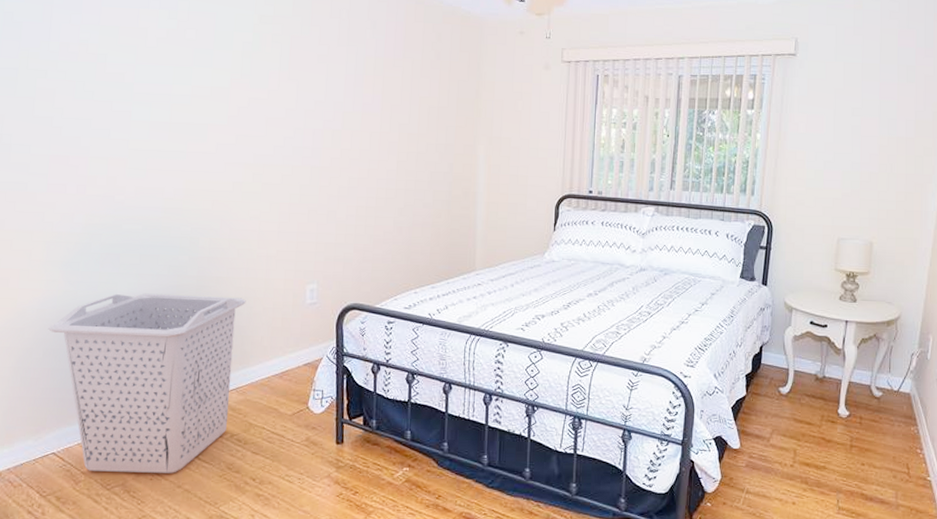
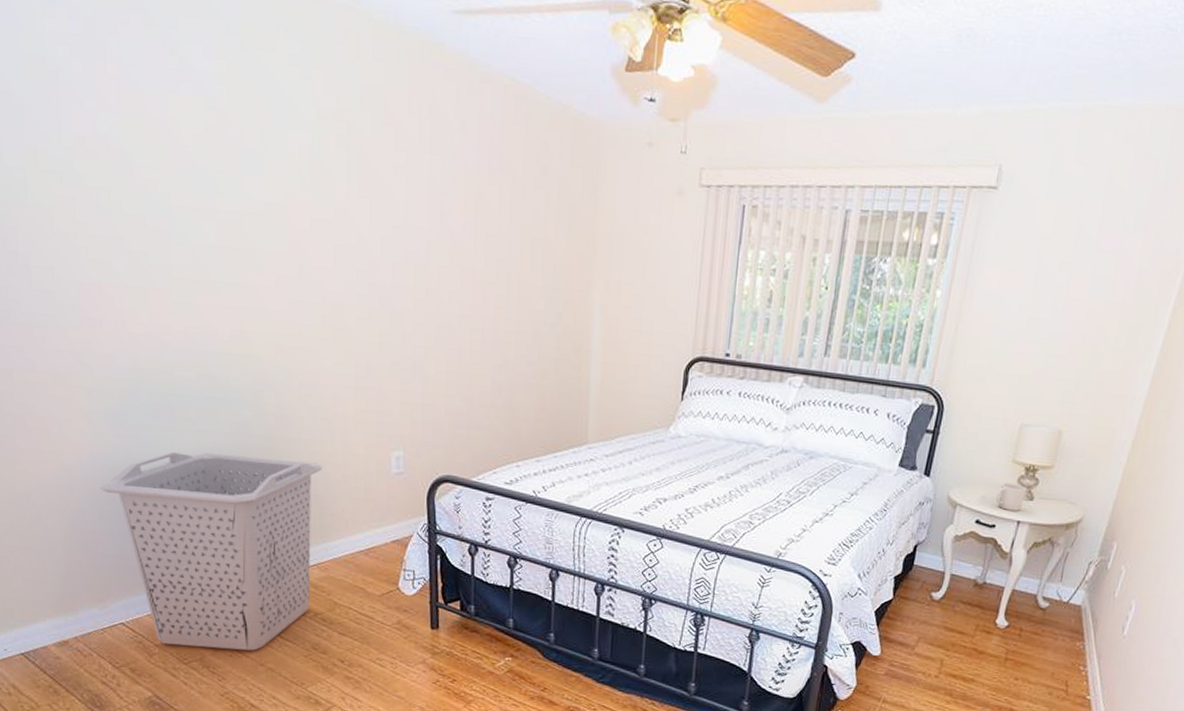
mug: none [825,288,850,312] -> present [995,482,1027,511]

